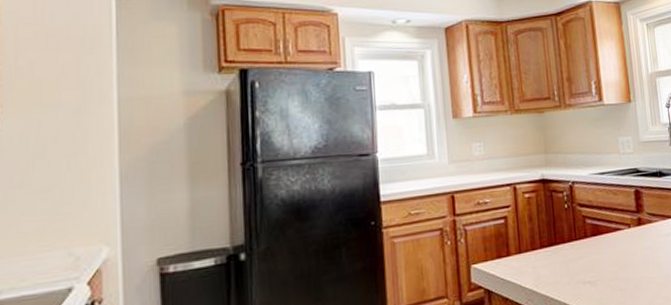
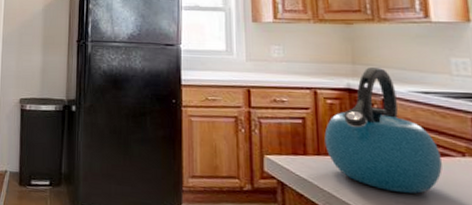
kettle: none [524,154,616,275] -> present [324,67,442,194]

